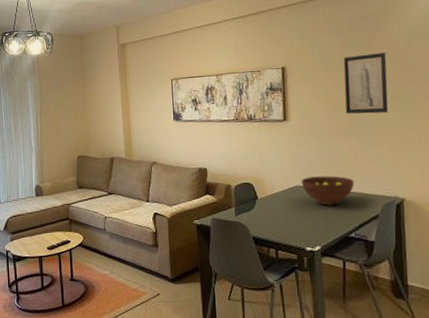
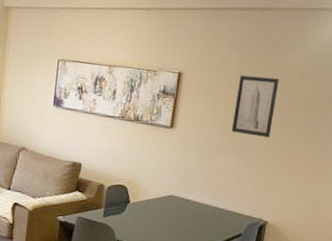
fruit bowl: present [301,175,355,206] -> none [175,188,226,219]

